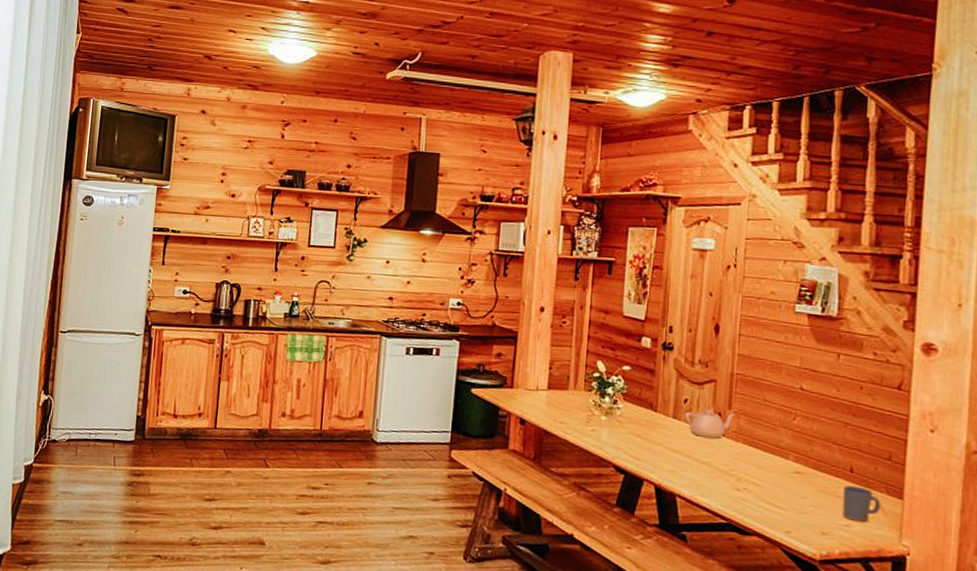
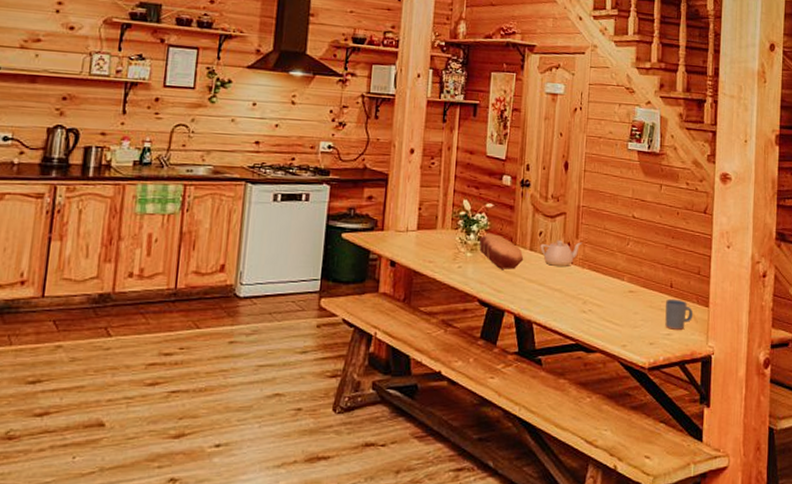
bread loaf: none [614,396,666,437] -> present [479,232,524,270]

